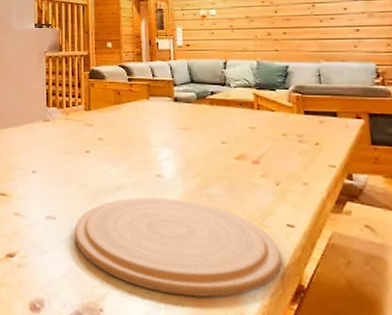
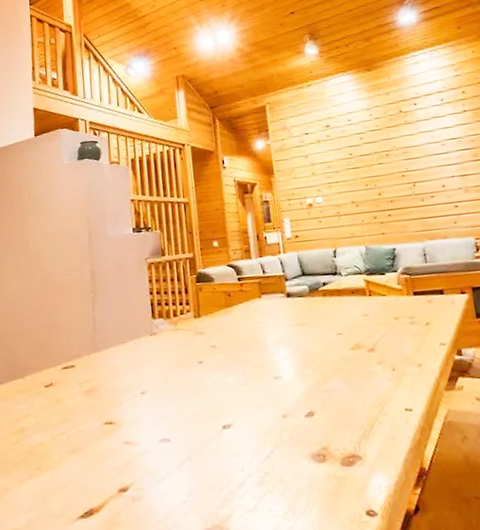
plate: present [74,197,282,298] -> none [192,399,403,501]

